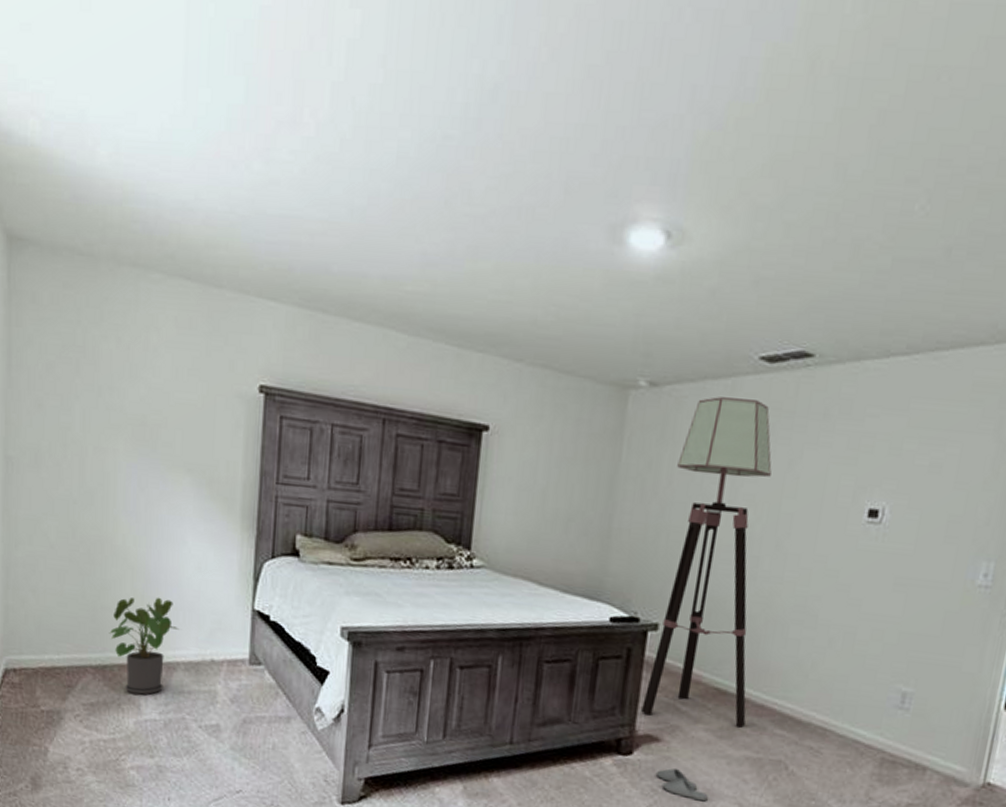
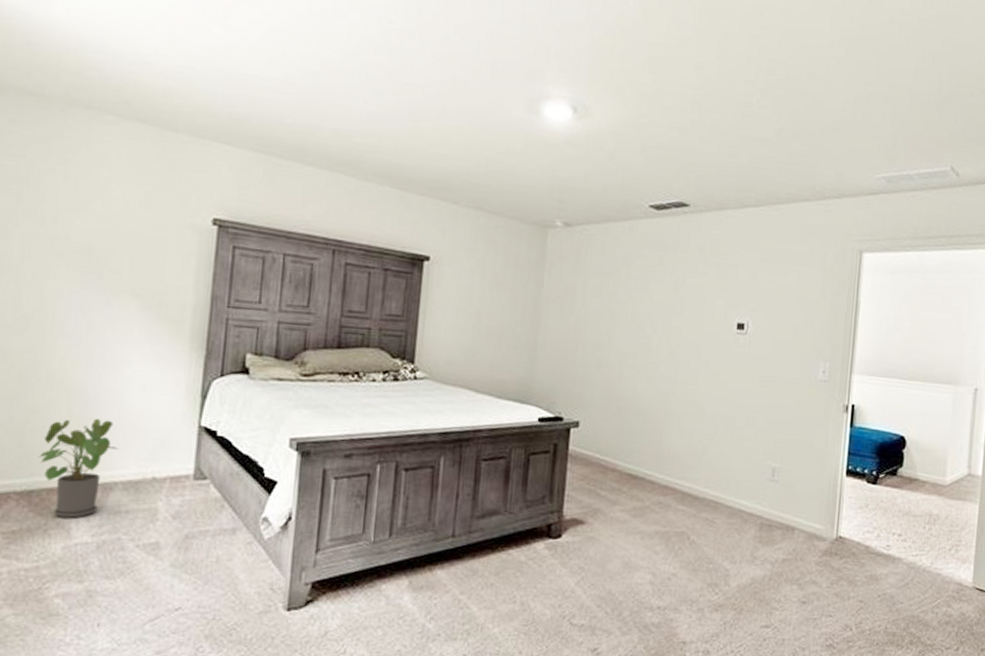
floor lamp: present [641,397,772,728] -> none [568,235,663,506]
slippers: present [655,768,708,802] -> none [582,546,627,574]

